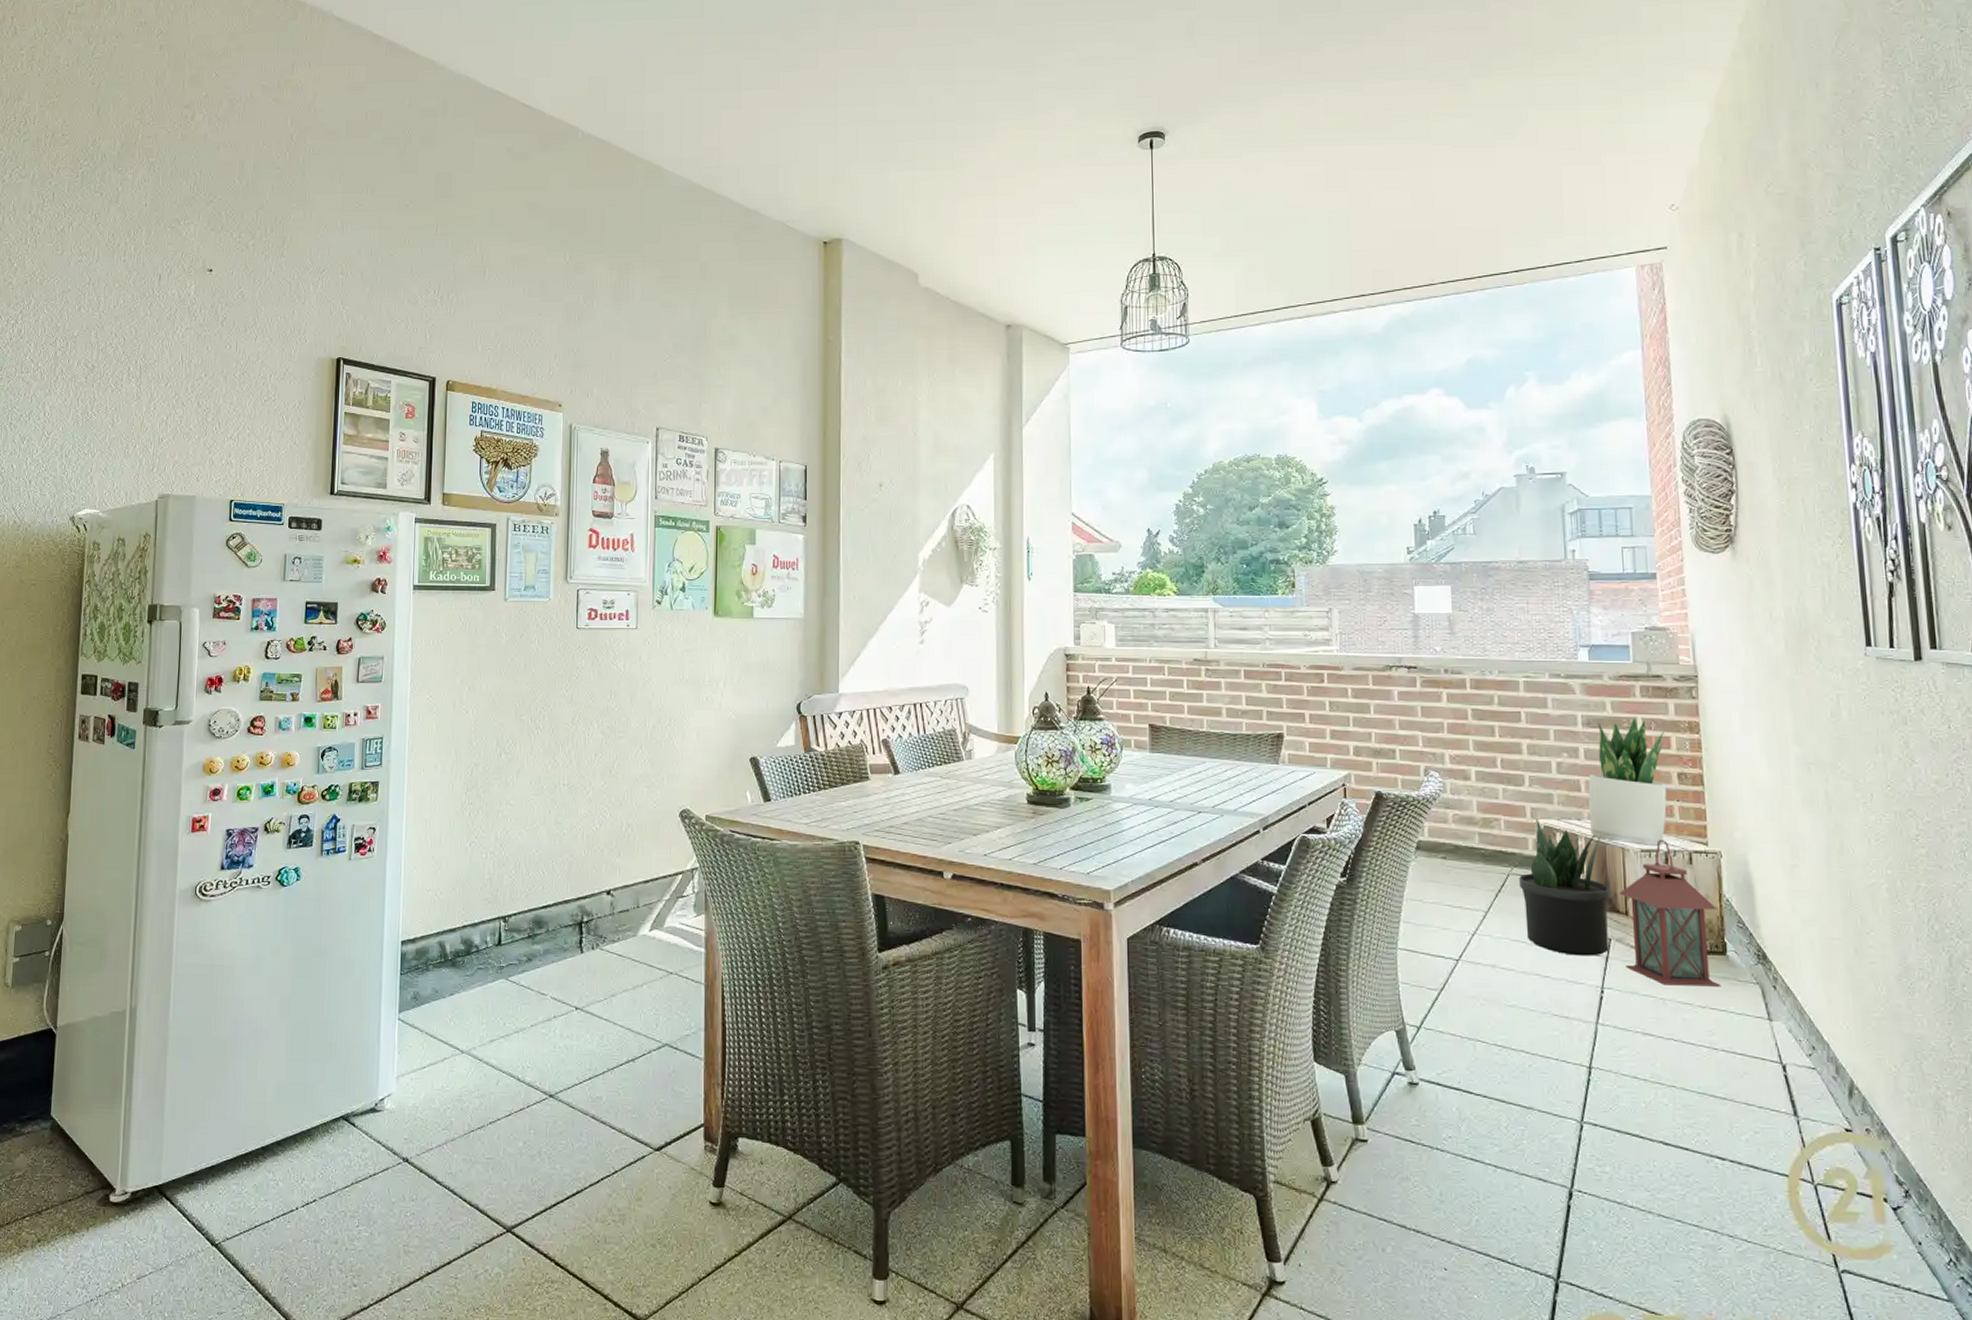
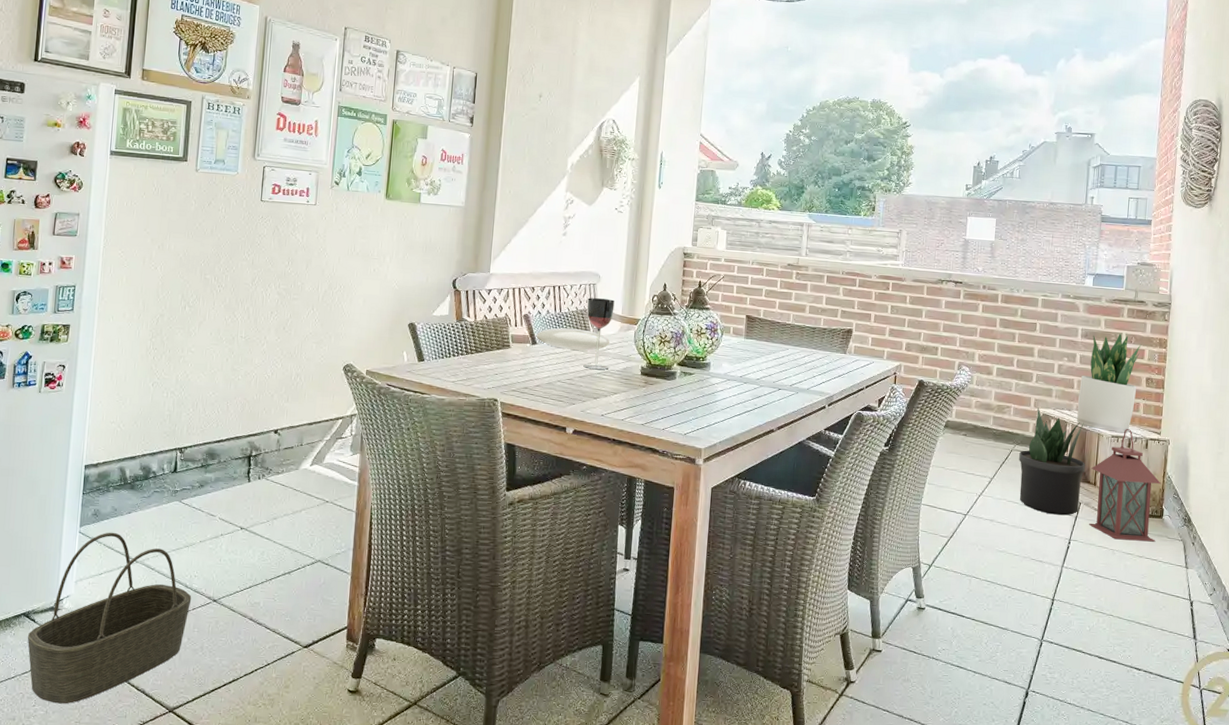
basket: none [347,1017,525,1224] -> present [27,532,192,704]
plate: none [898,752,986,779] -> present [536,327,610,351]
wineglass: none [955,715,988,800] -> present [583,298,615,370]

